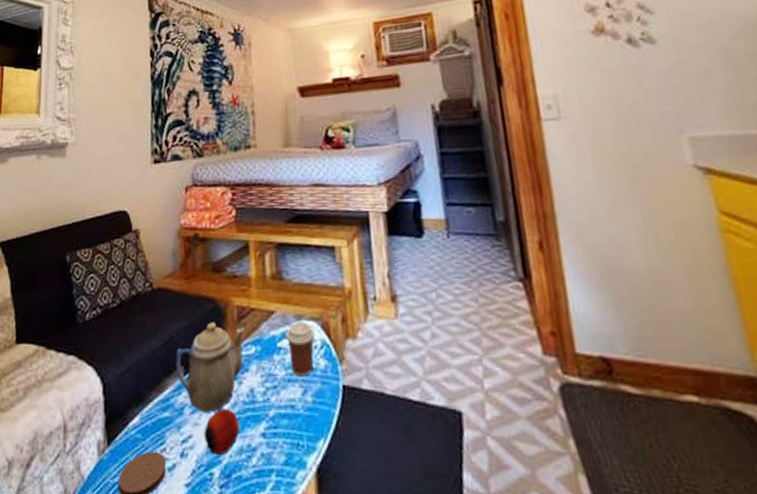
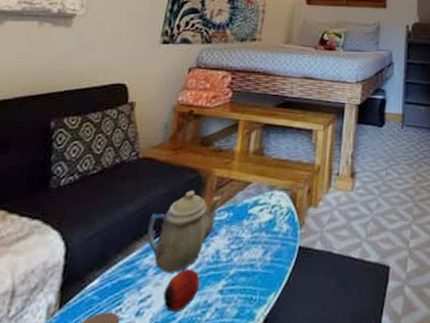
coffee cup: present [285,322,316,377] -> none [257,192,284,239]

